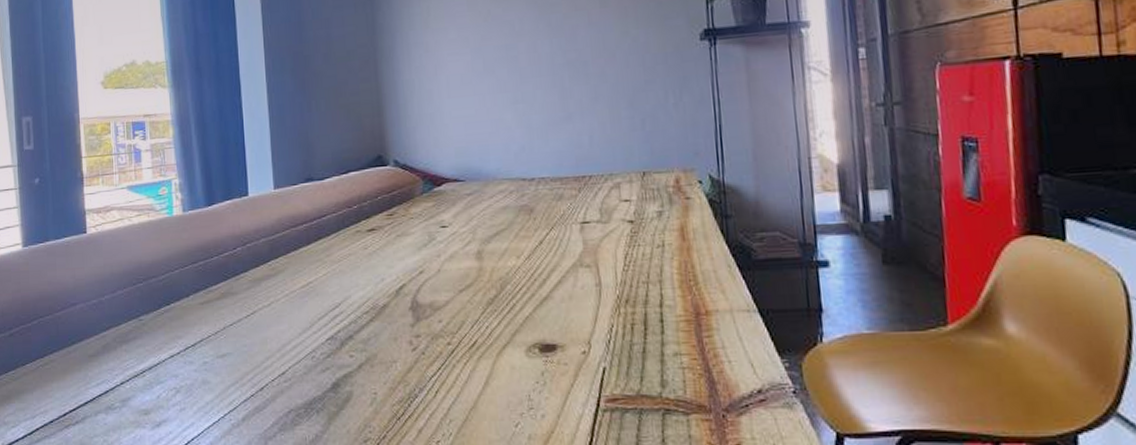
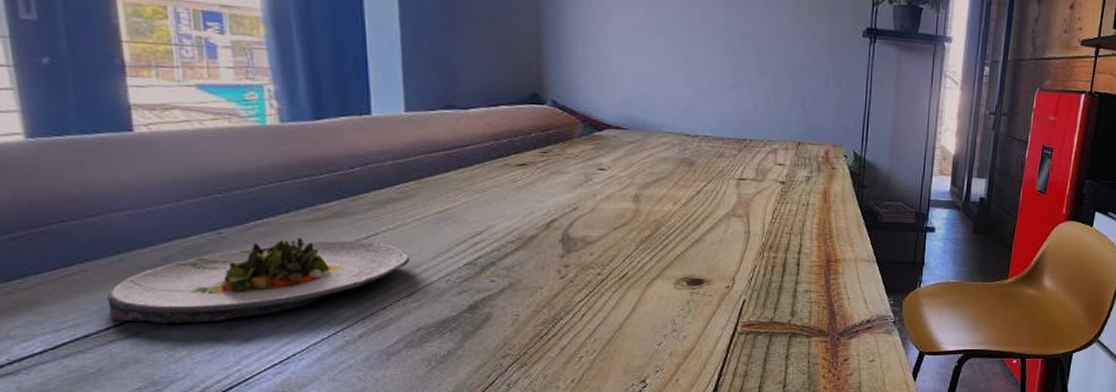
salad plate: none [65,320,282,409] -> present [107,237,411,324]

